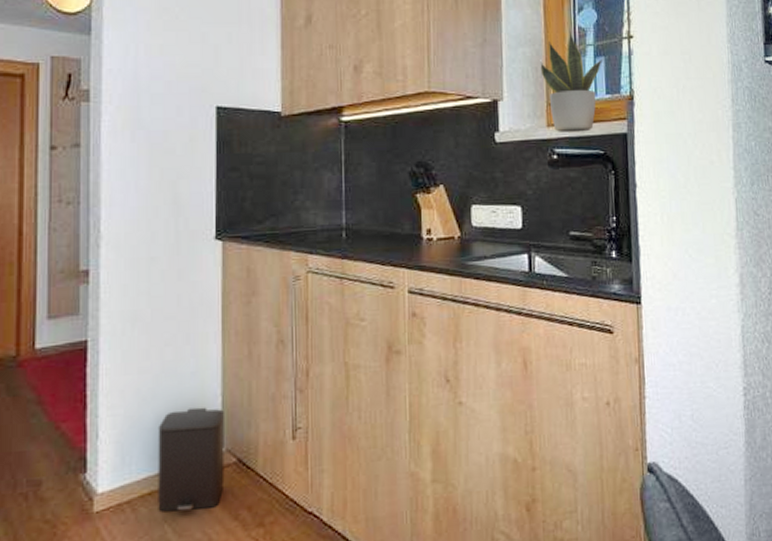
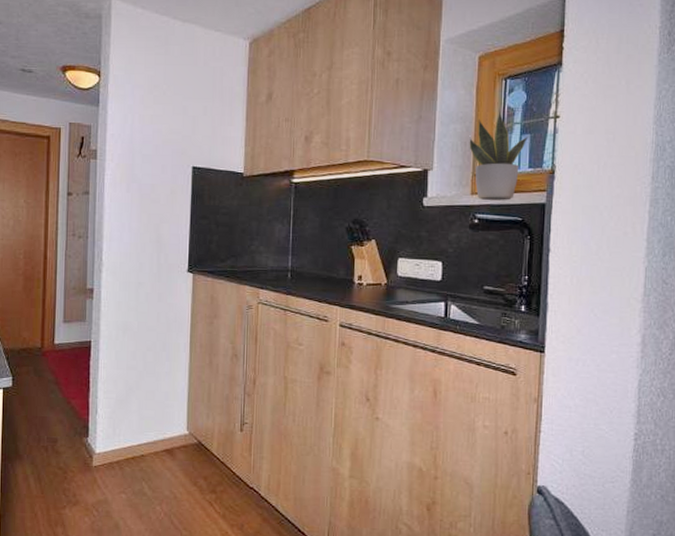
pedal bin: present [158,407,225,512] -> none [138,399,189,474]

